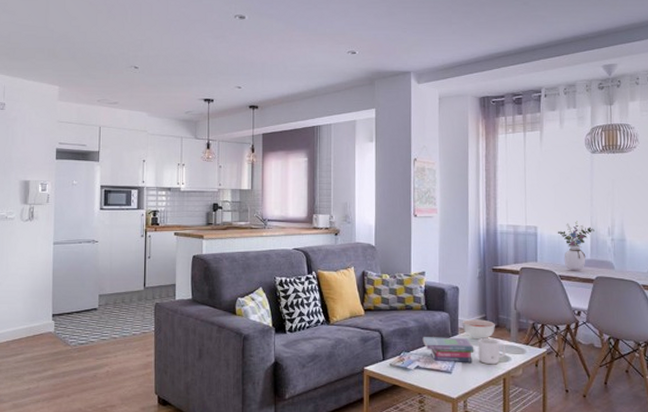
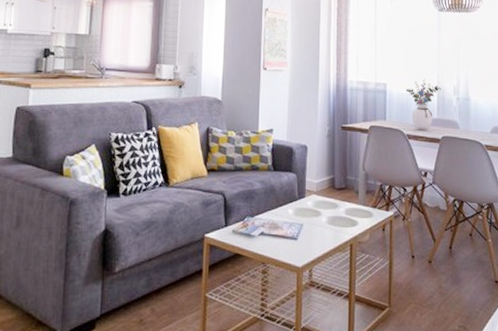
books: present [422,337,474,362] -> none [268,200,321,228]
bowl: present [462,319,495,340] -> none [309,181,343,203]
mug: present [478,338,506,365] -> none [325,201,354,230]

